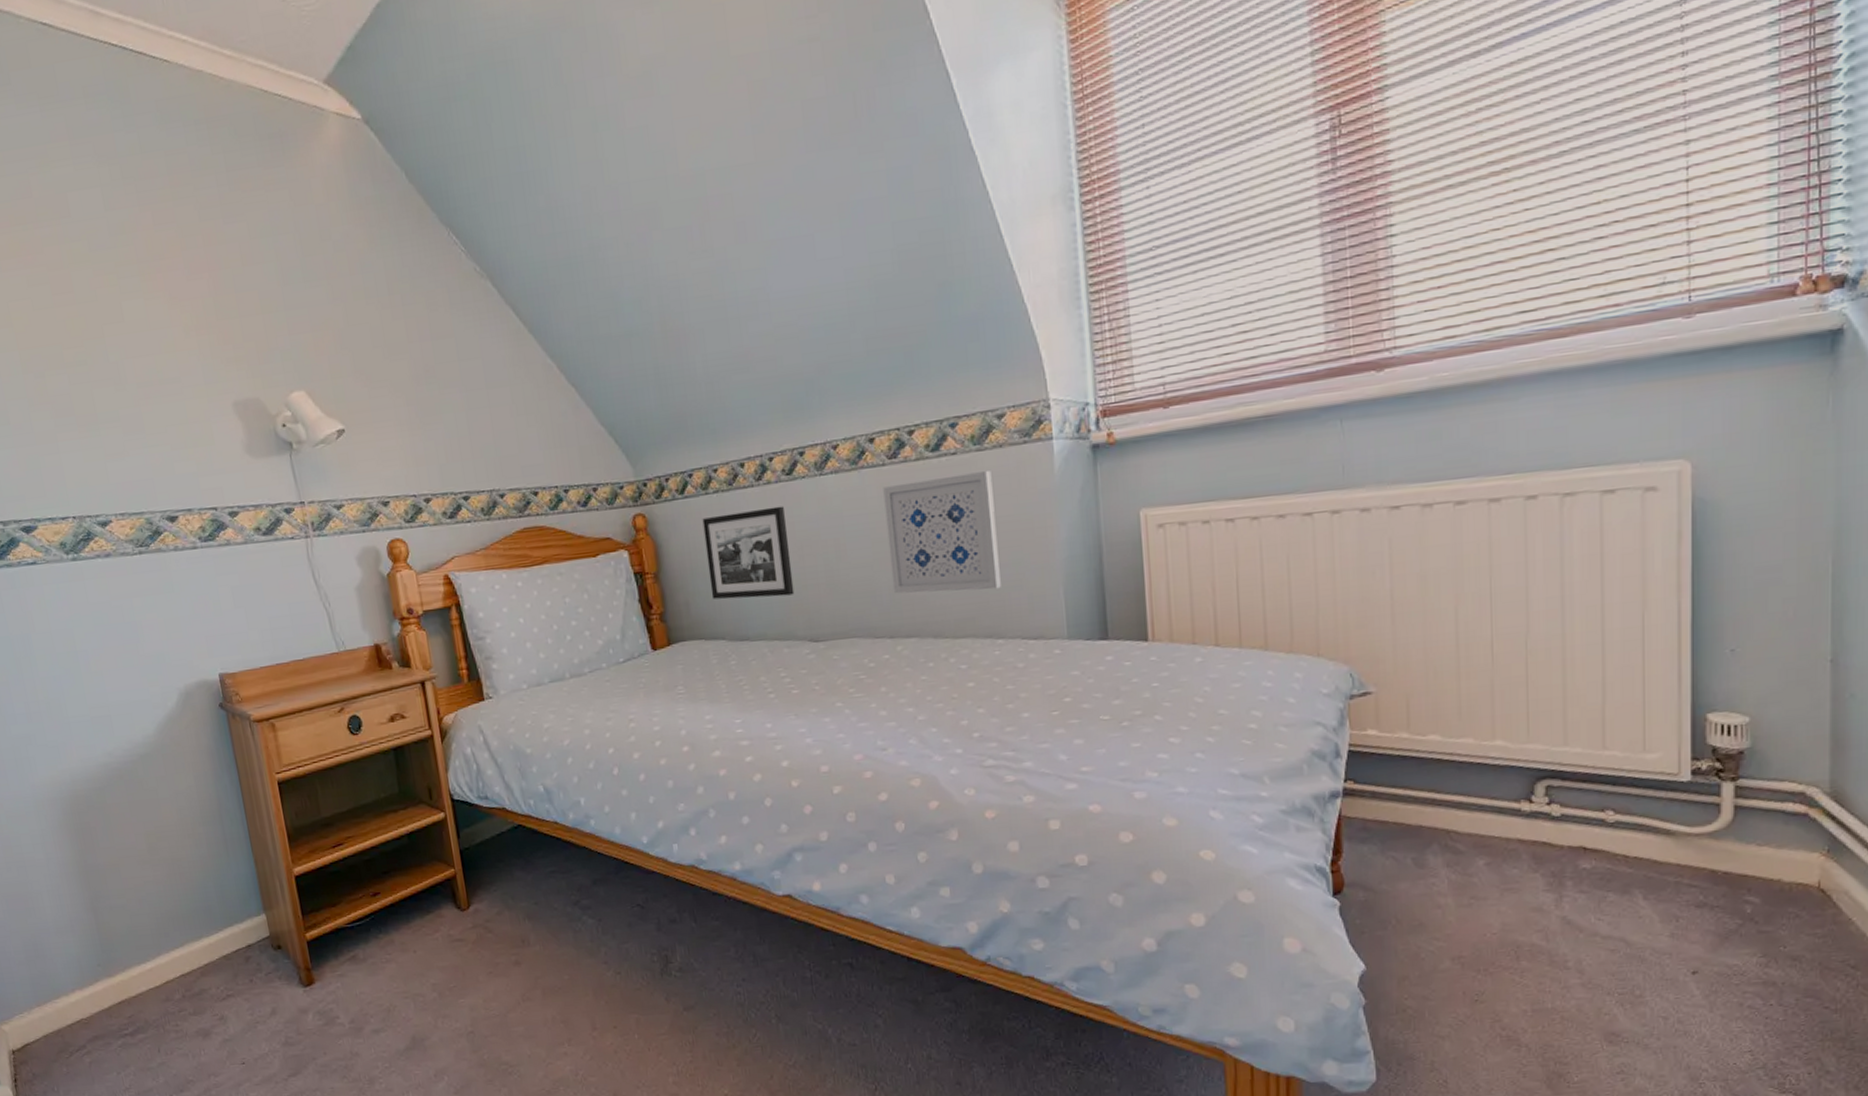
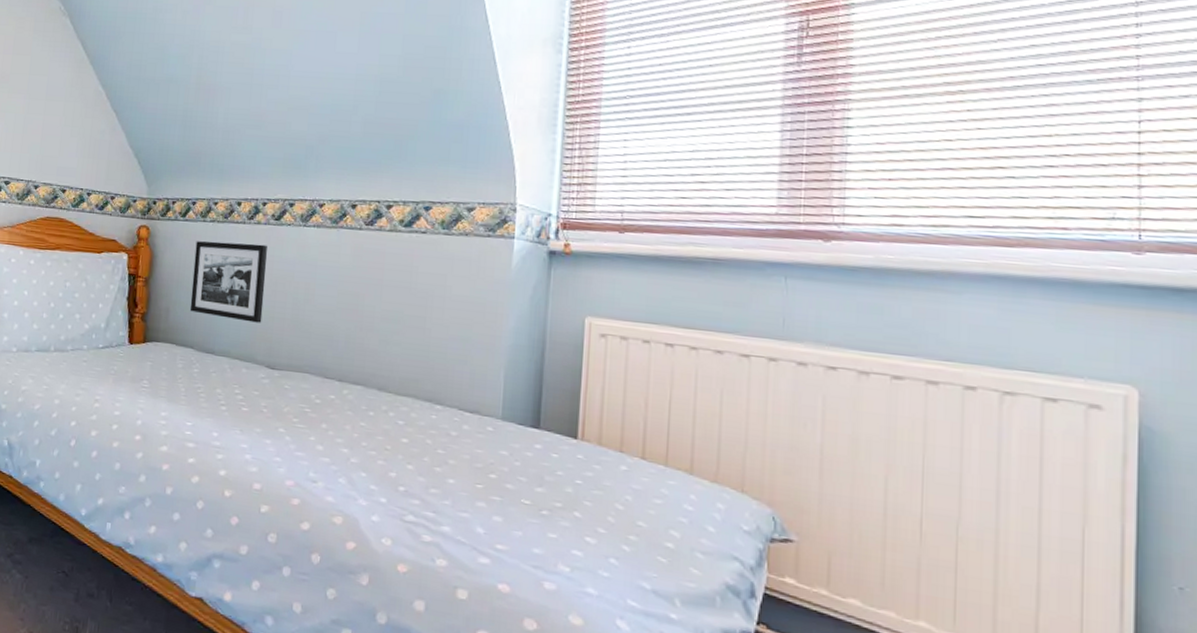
wall art: present [883,471,1001,594] -> none [349,248,455,359]

